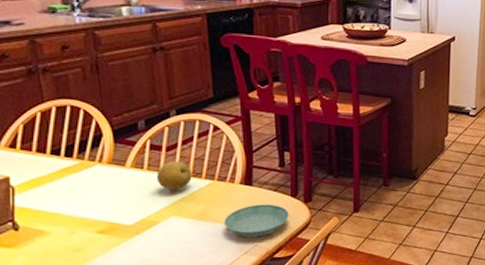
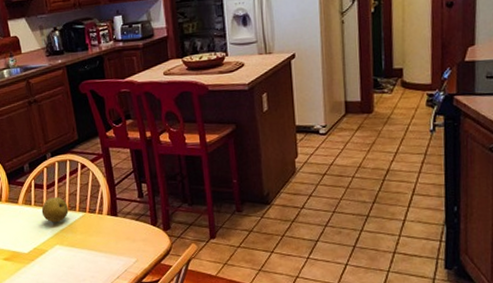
saucer: present [223,204,289,238] -> none [97,232,152,264]

